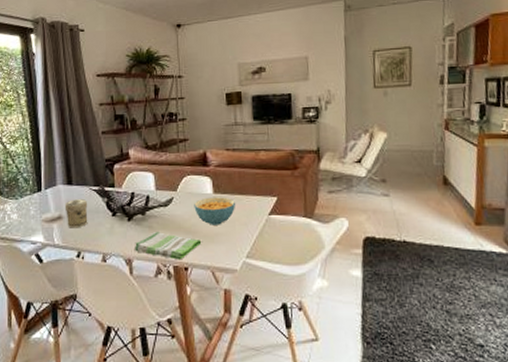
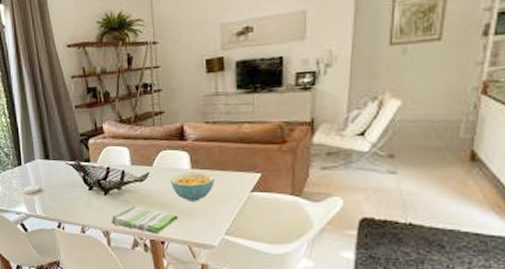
jar: present [64,199,88,228] -> none [43,173,66,201]

